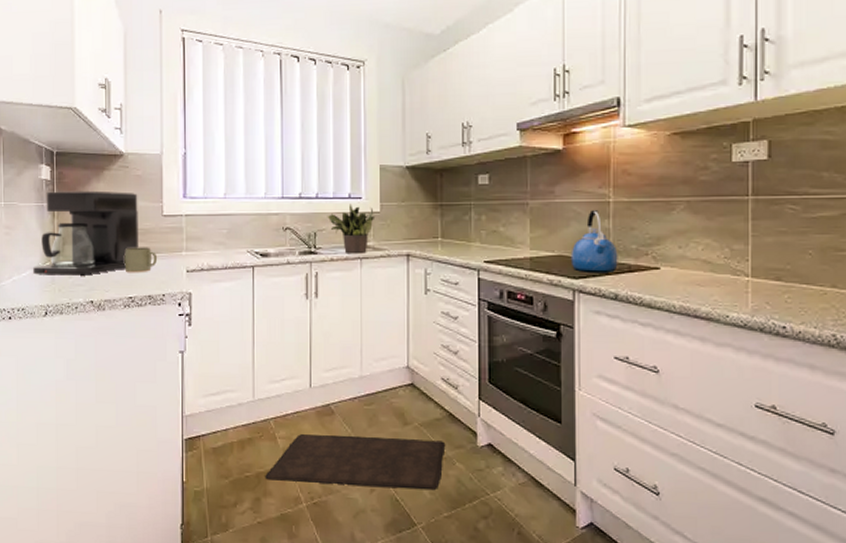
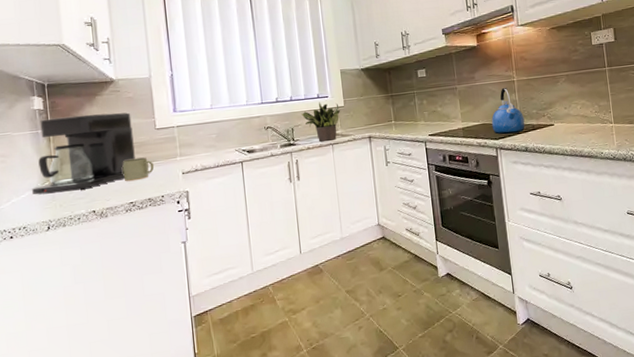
doormat: present [265,434,446,491] -> none [269,278,415,337]

